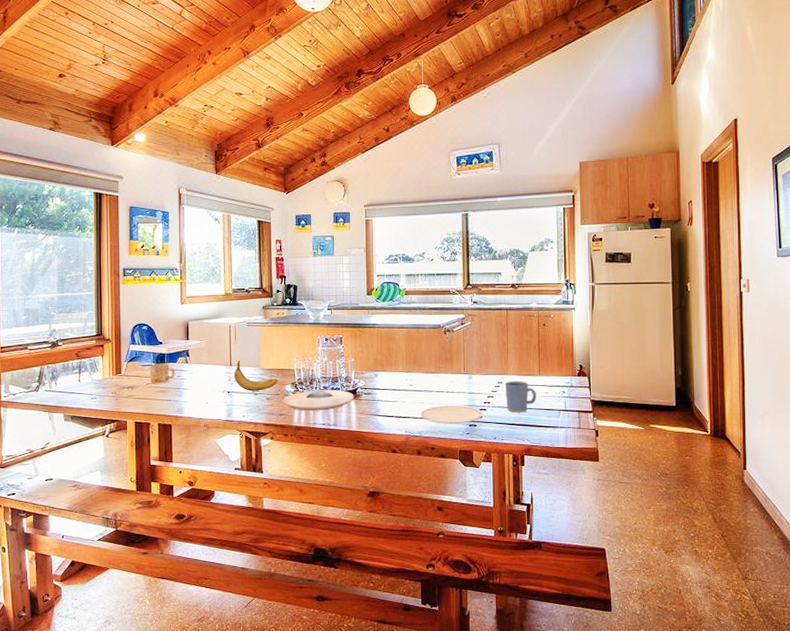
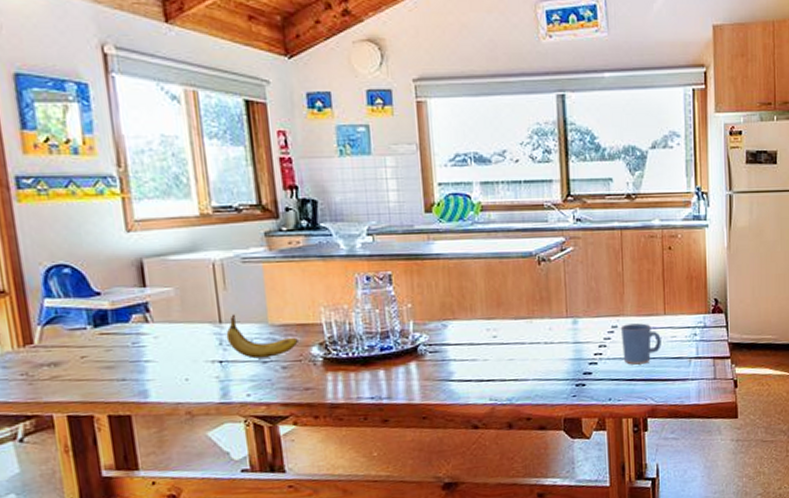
mug: present [150,363,176,384] -> none [83,324,130,357]
plate: present [283,390,354,411] -> none [307,349,415,382]
plate: present [420,405,482,424] -> none [509,359,592,386]

